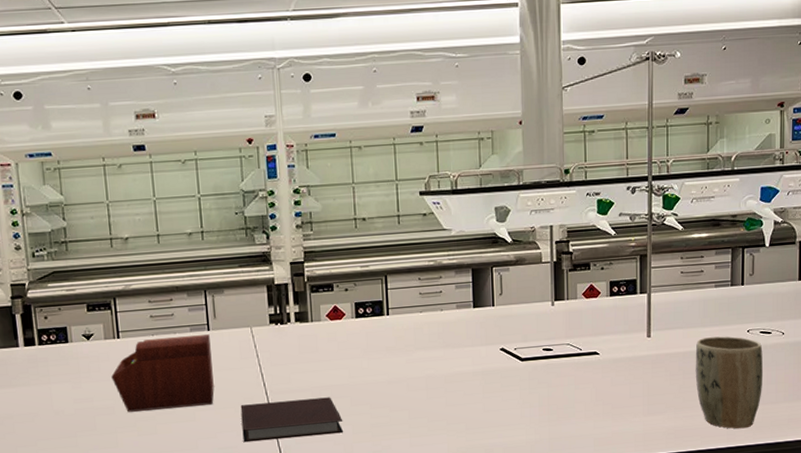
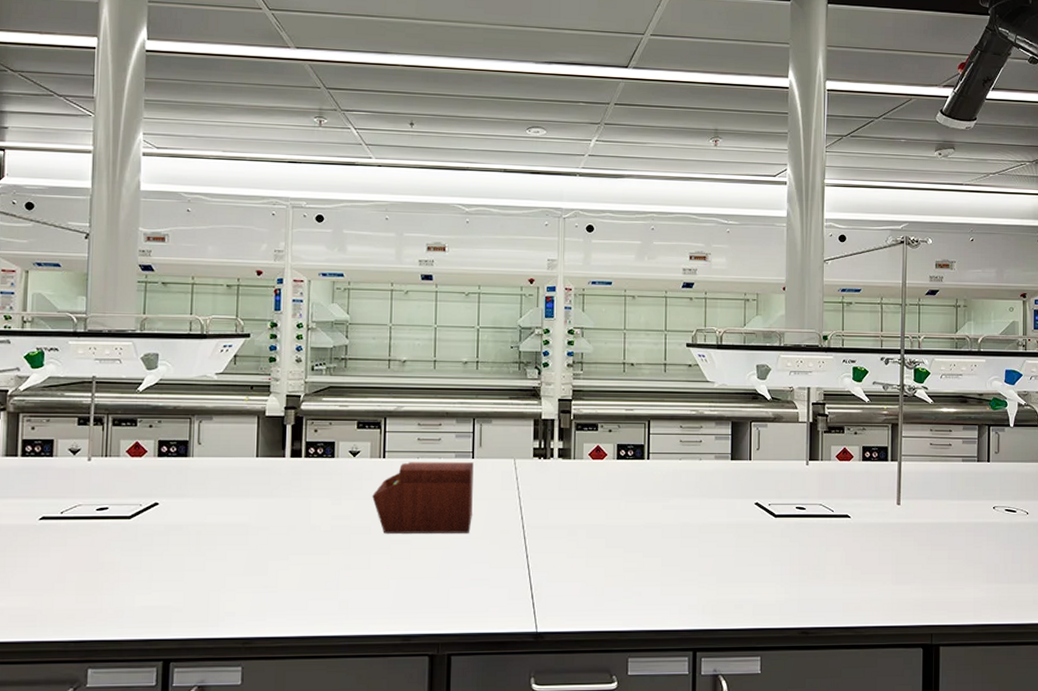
notebook: present [240,397,344,443] -> none [495,536,597,576]
plant pot: present [695,336,764,429] -> none [943,510,1009,607]

